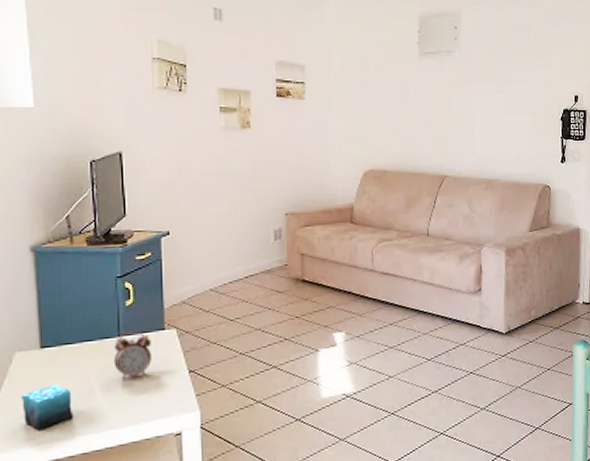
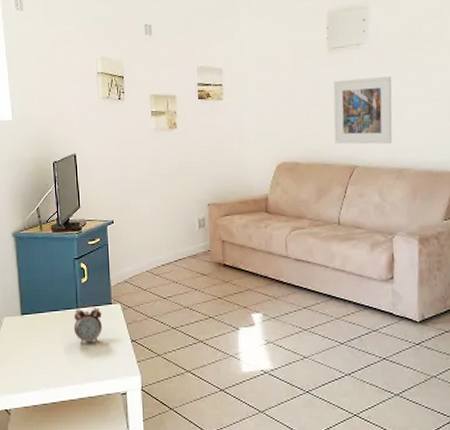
candle: present [22,384,74,431] -> none [9,345,46,381]
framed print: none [424,86,482,154] -> present [333,75,393,144]

